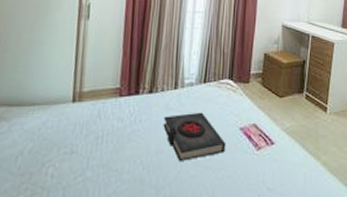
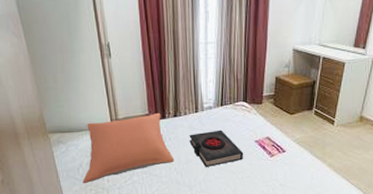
pillow: none [17,86,143,180] -> present [82,112,175,184]

